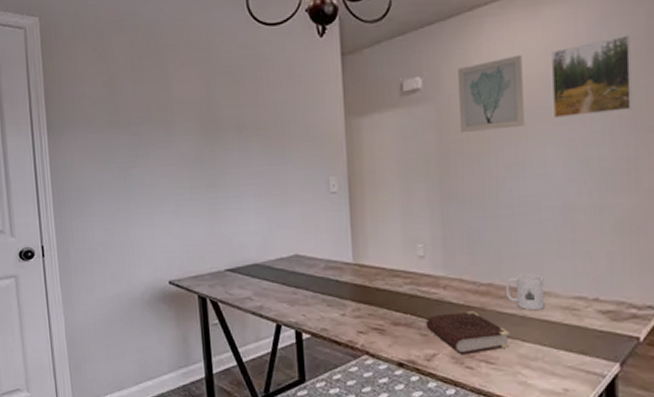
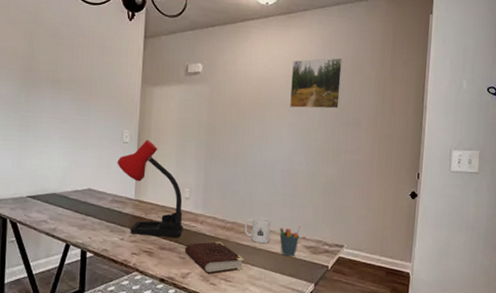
desk lamp: none [326,186,421,309] -> present [117,140,183,238]
wall art: present [458,54,524,134] -> none [226,59,273,111]
pen holder: none [557,282,590,327] -> present [279,226,301,257]

